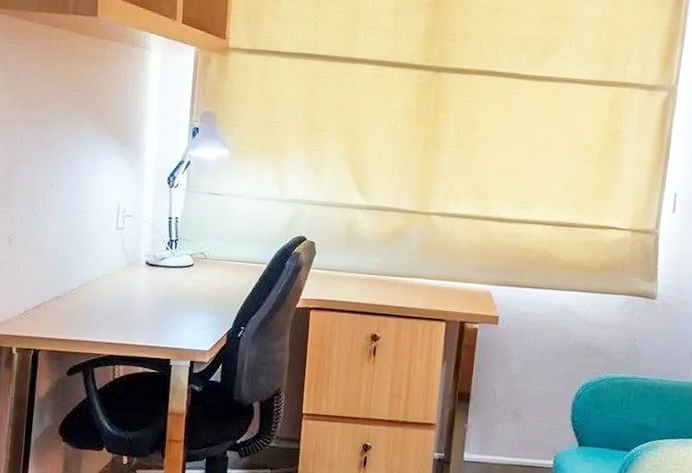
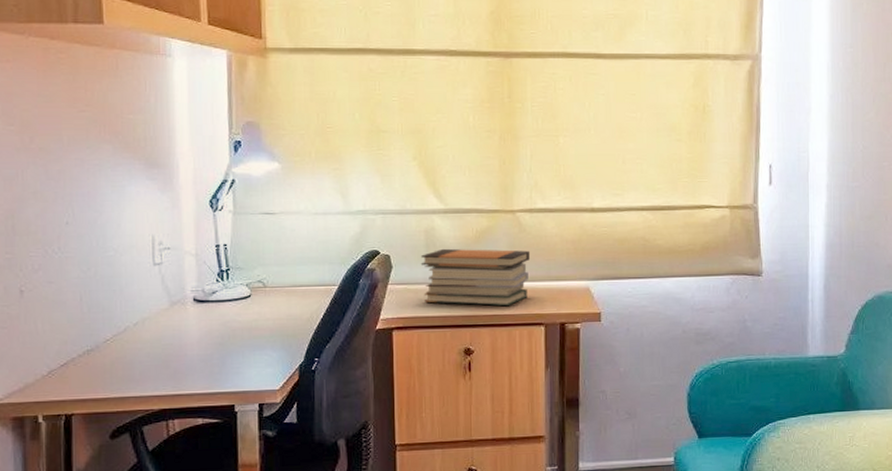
book stack: none [340,241,440,301] -> present [420,248,531,307]

